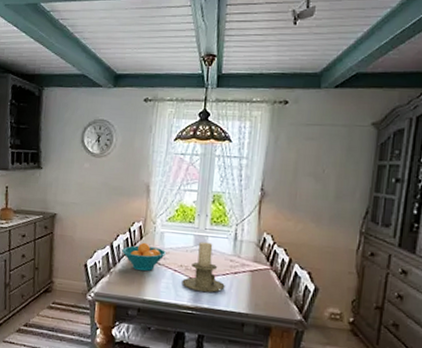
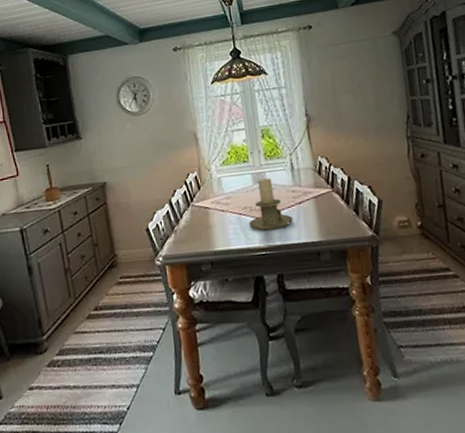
fruit bowl: present [122,242,167,272] -> none [182,192,228,223]

